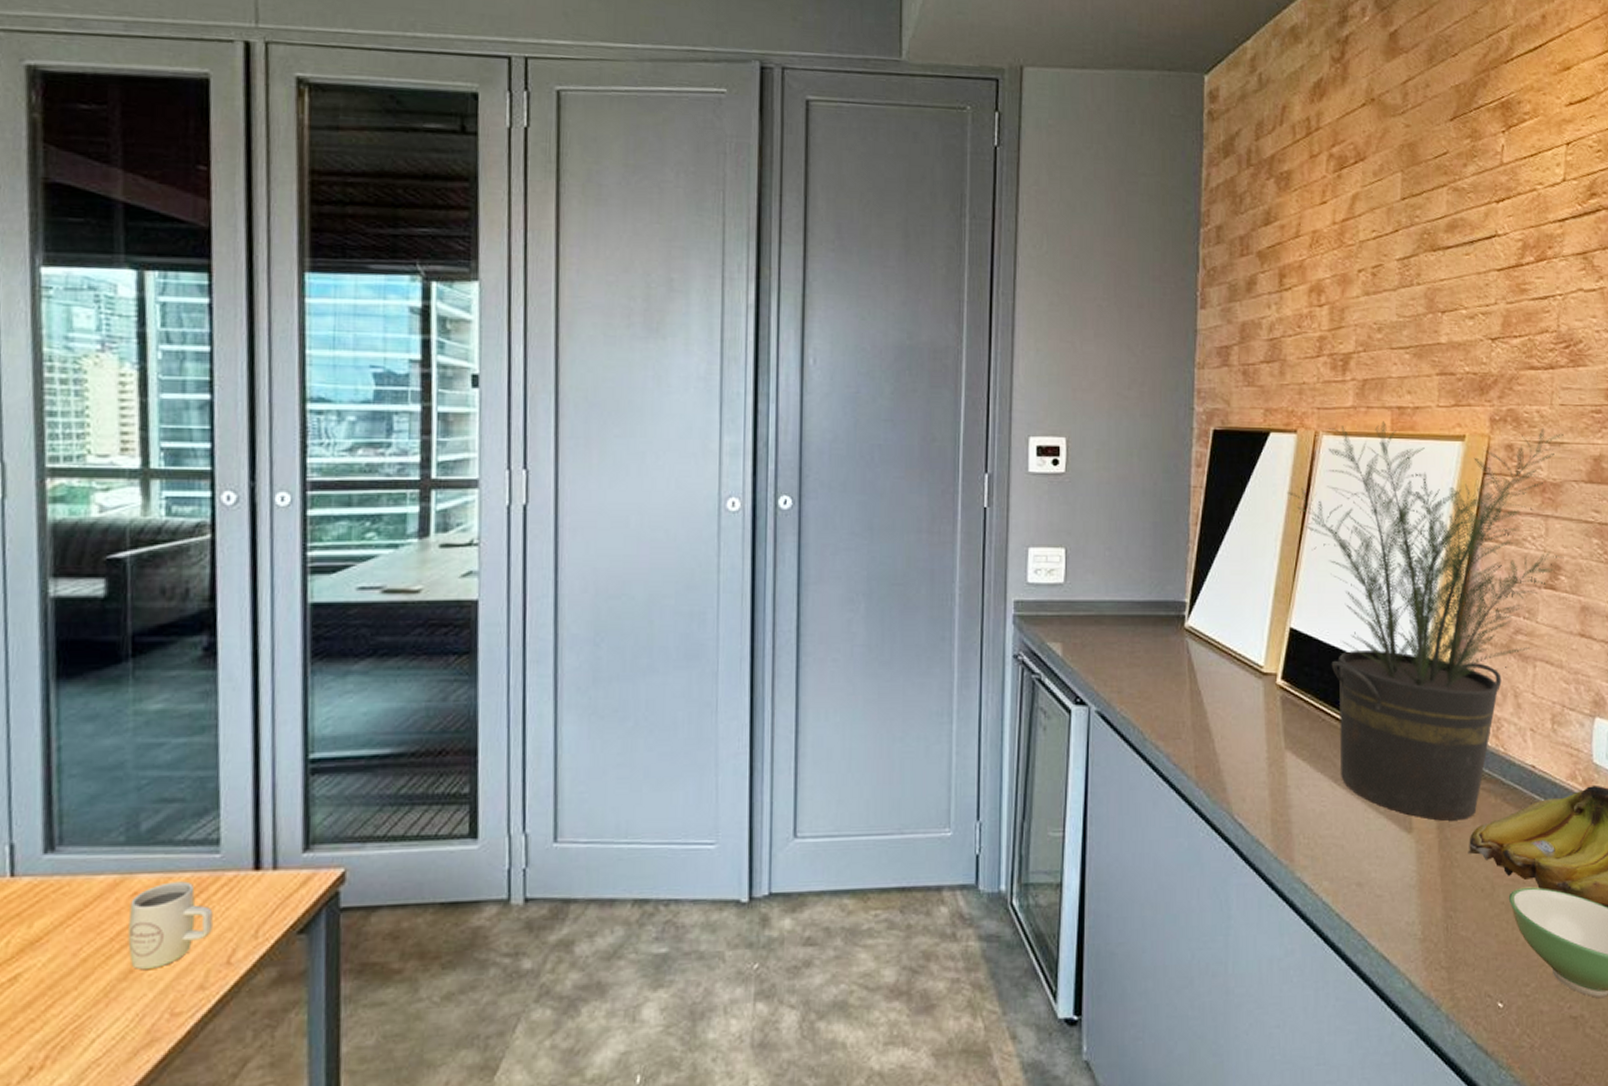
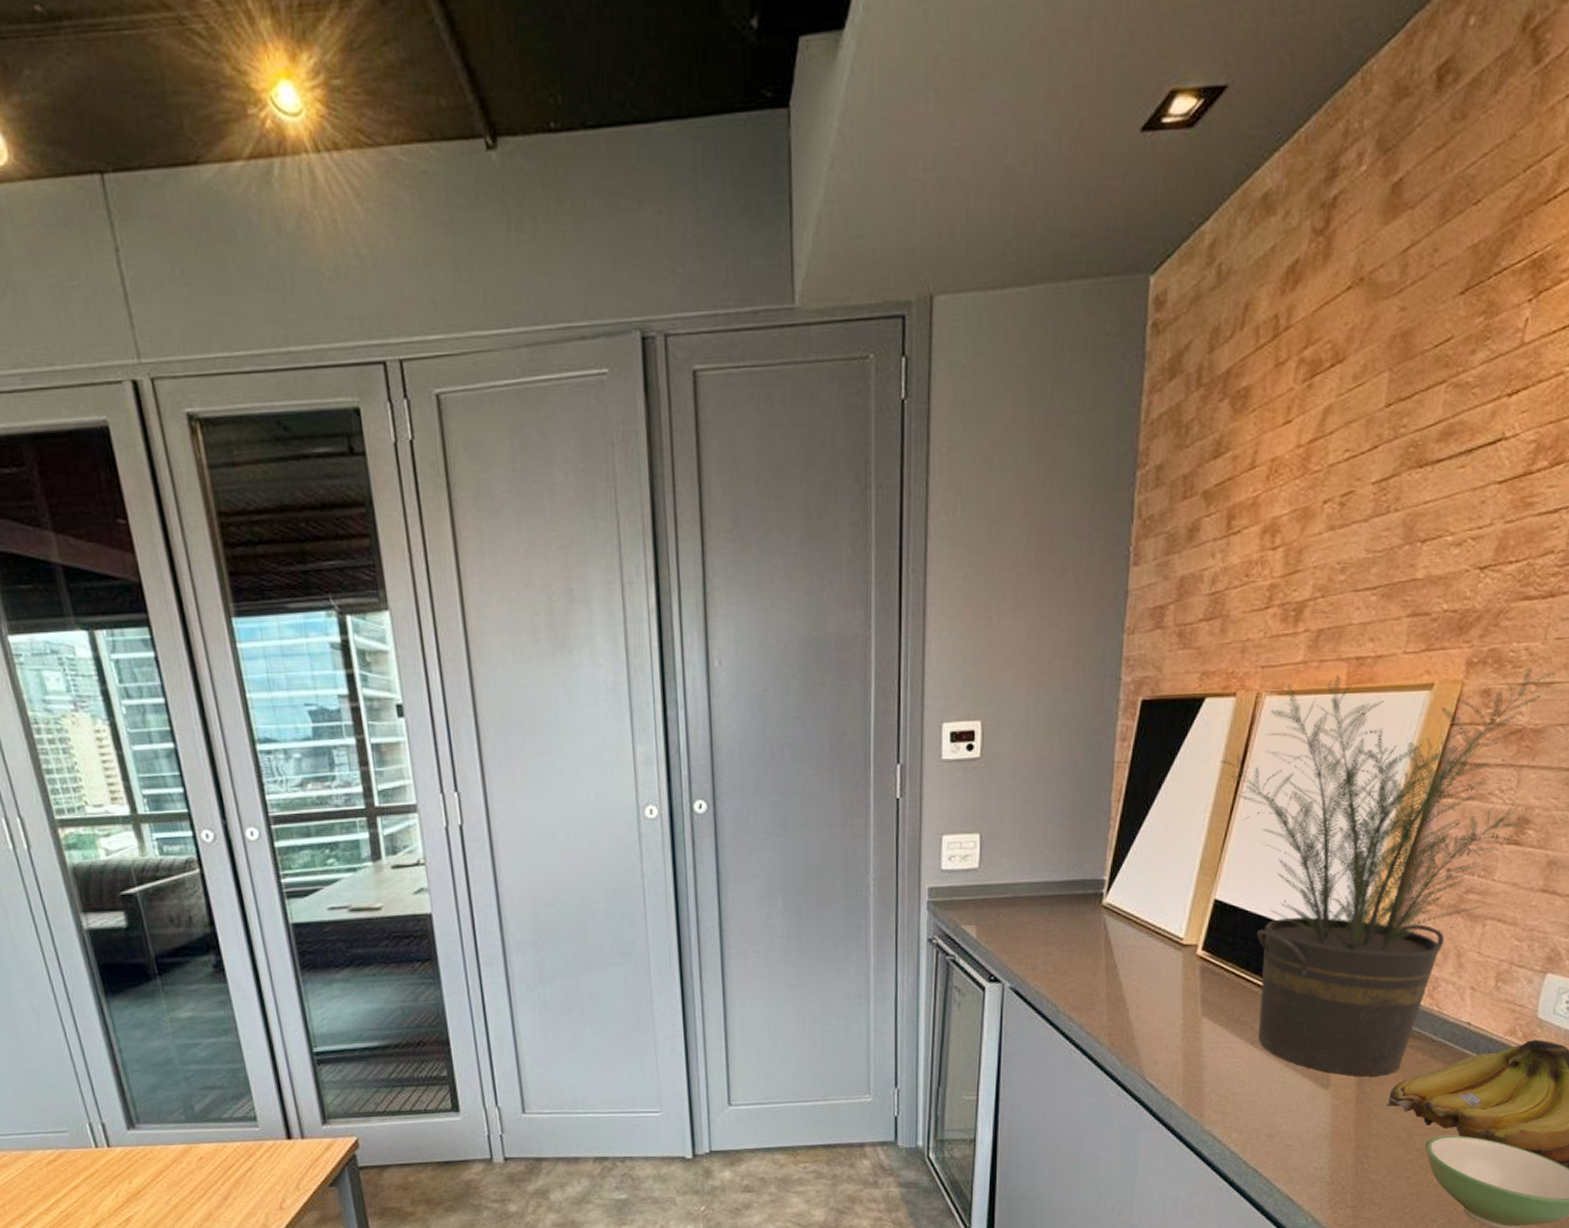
mug: present [128,881,214,971] -> none [199,1148,265,1214]

